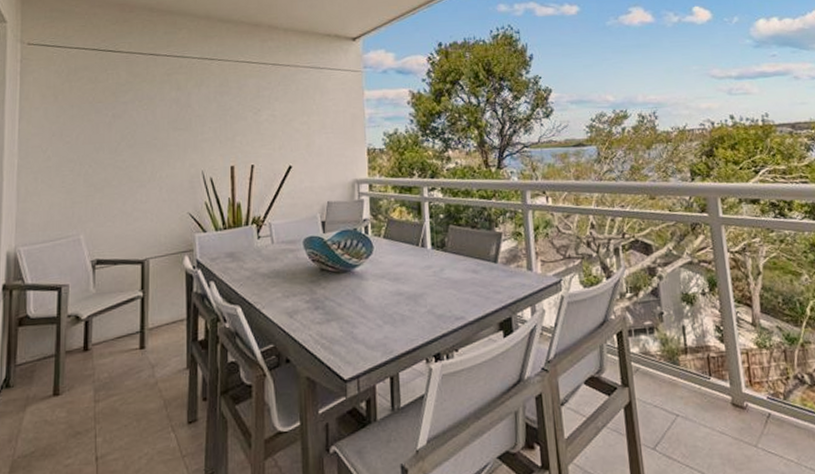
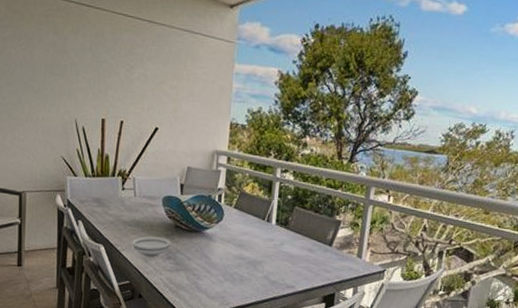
bowl: none [274,285,317,311] -> present [132,236,170,257]

